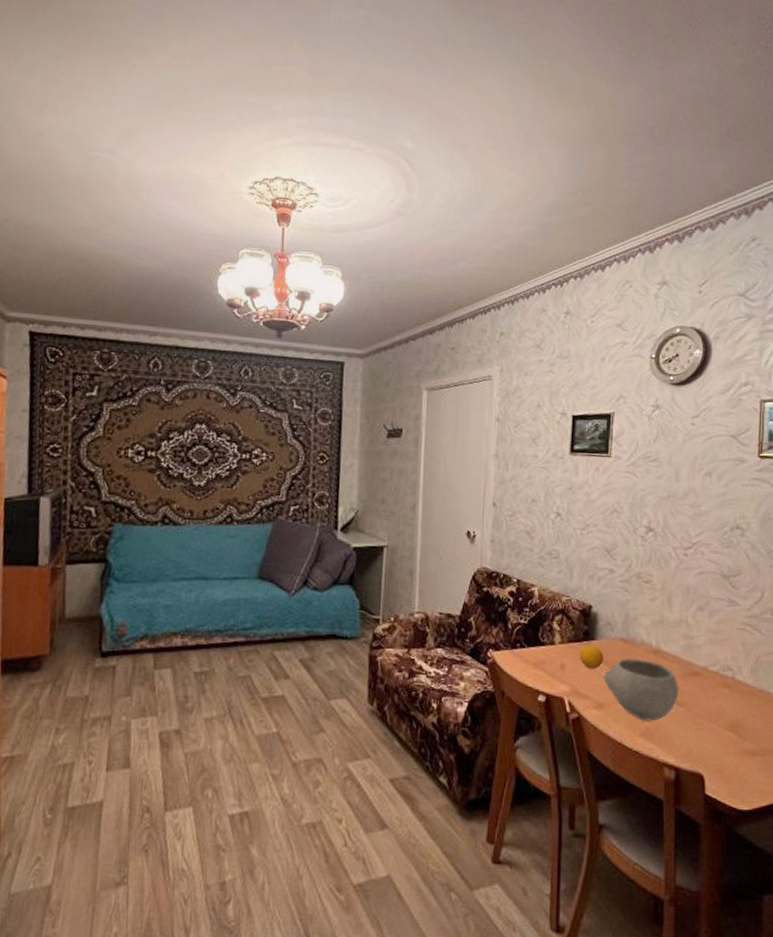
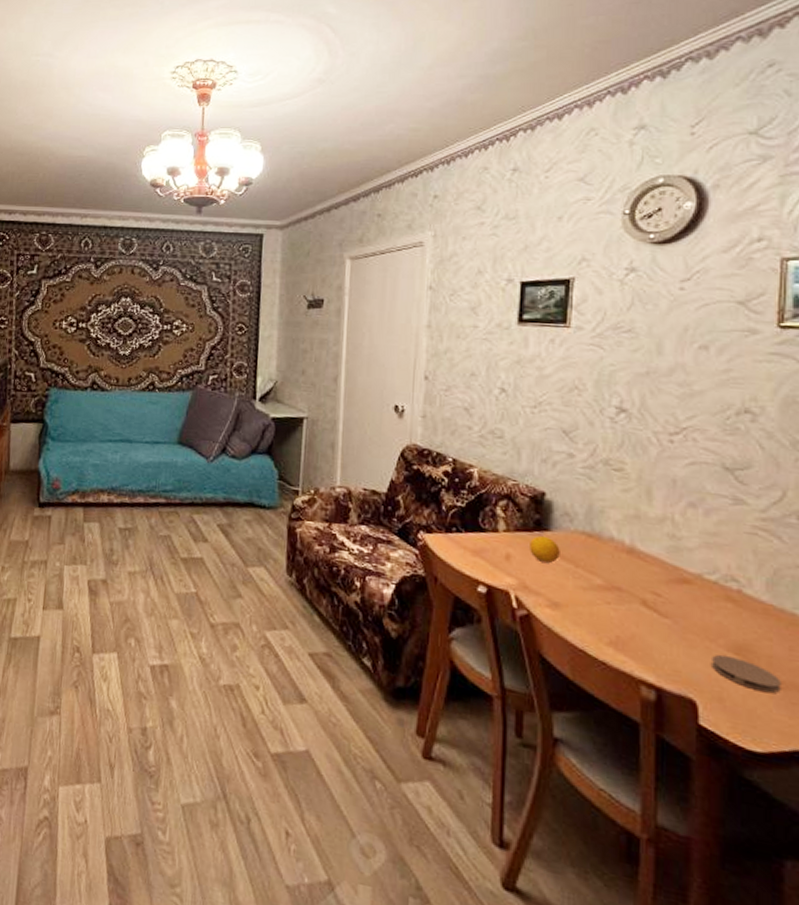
bowl: present [603,658,679,721] -> none [559,554,661,630]
coaster: none [714,732,760,760] -> present [712,654,781,693]

